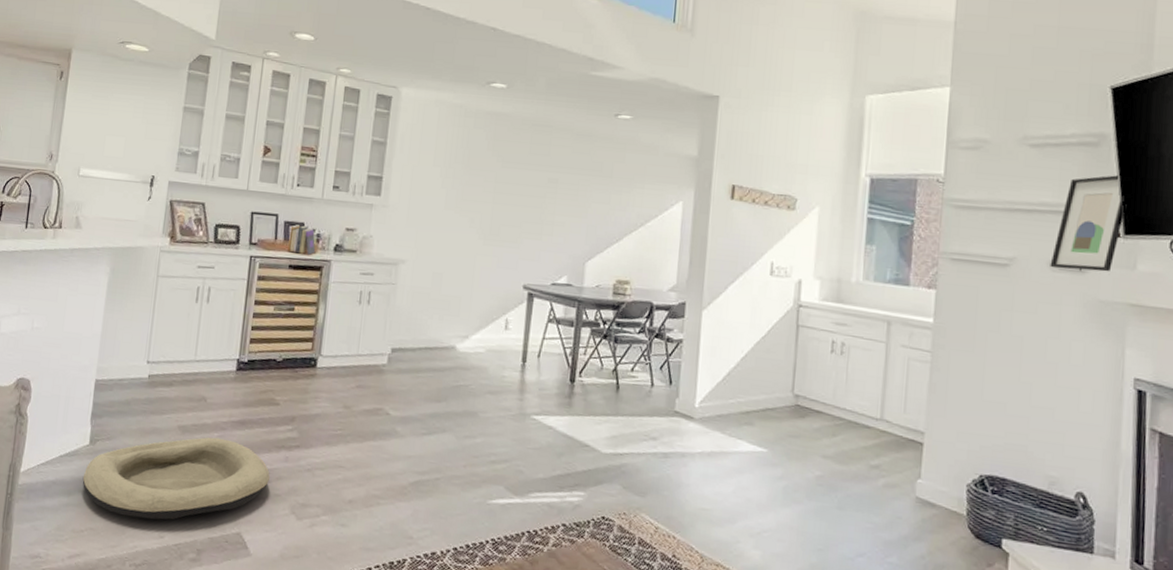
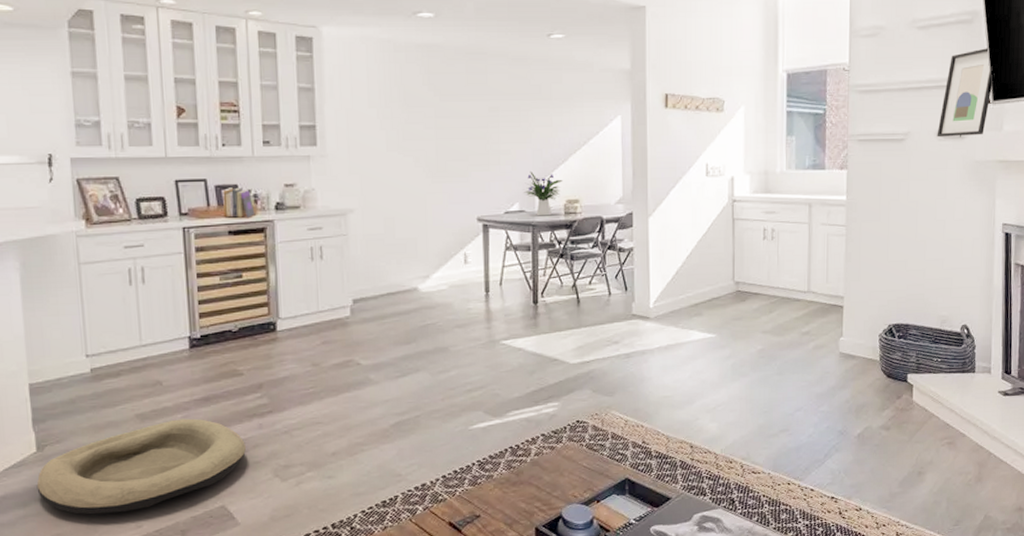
flower arrangement: none [573,246,615,294] -> present [524,172,563,216]

